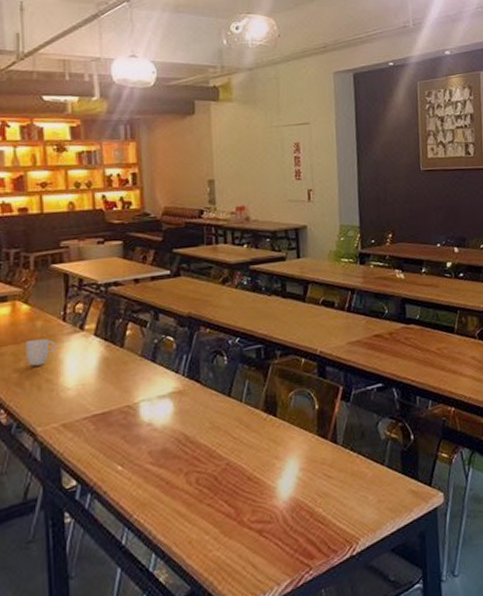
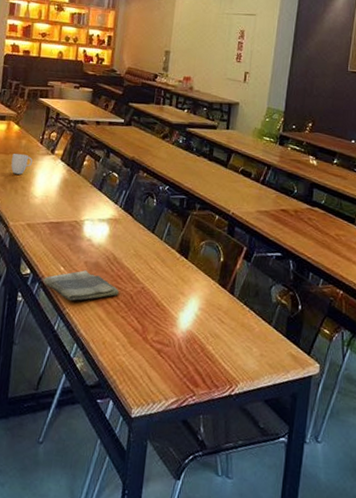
dish towel: none [95,462,199,504] -> present [42,270,119,301]

